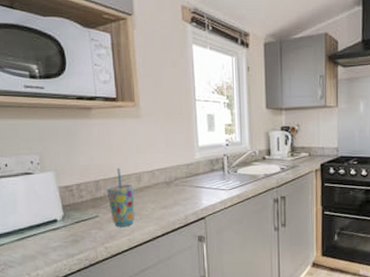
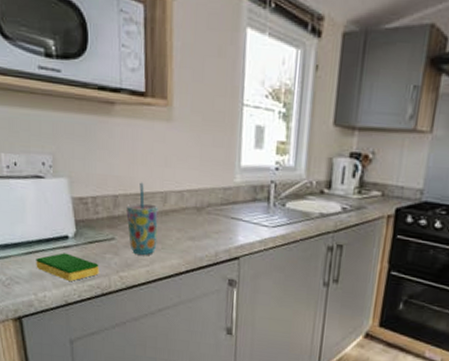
dish sponge: none [28,234,86,258] -> present [36,253,99,281]

